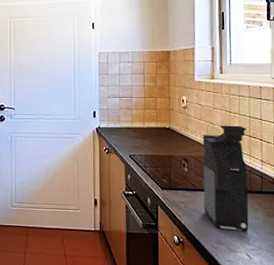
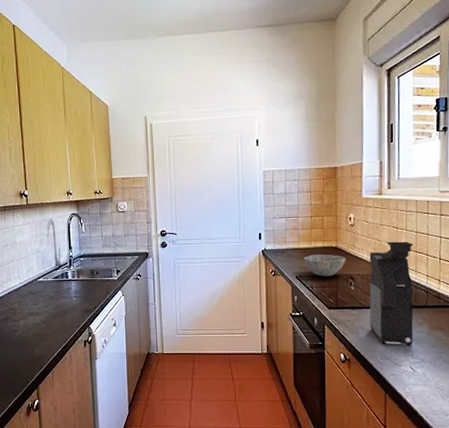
bowl: none [137,134,179,157] -> present [304,254,346,277]

